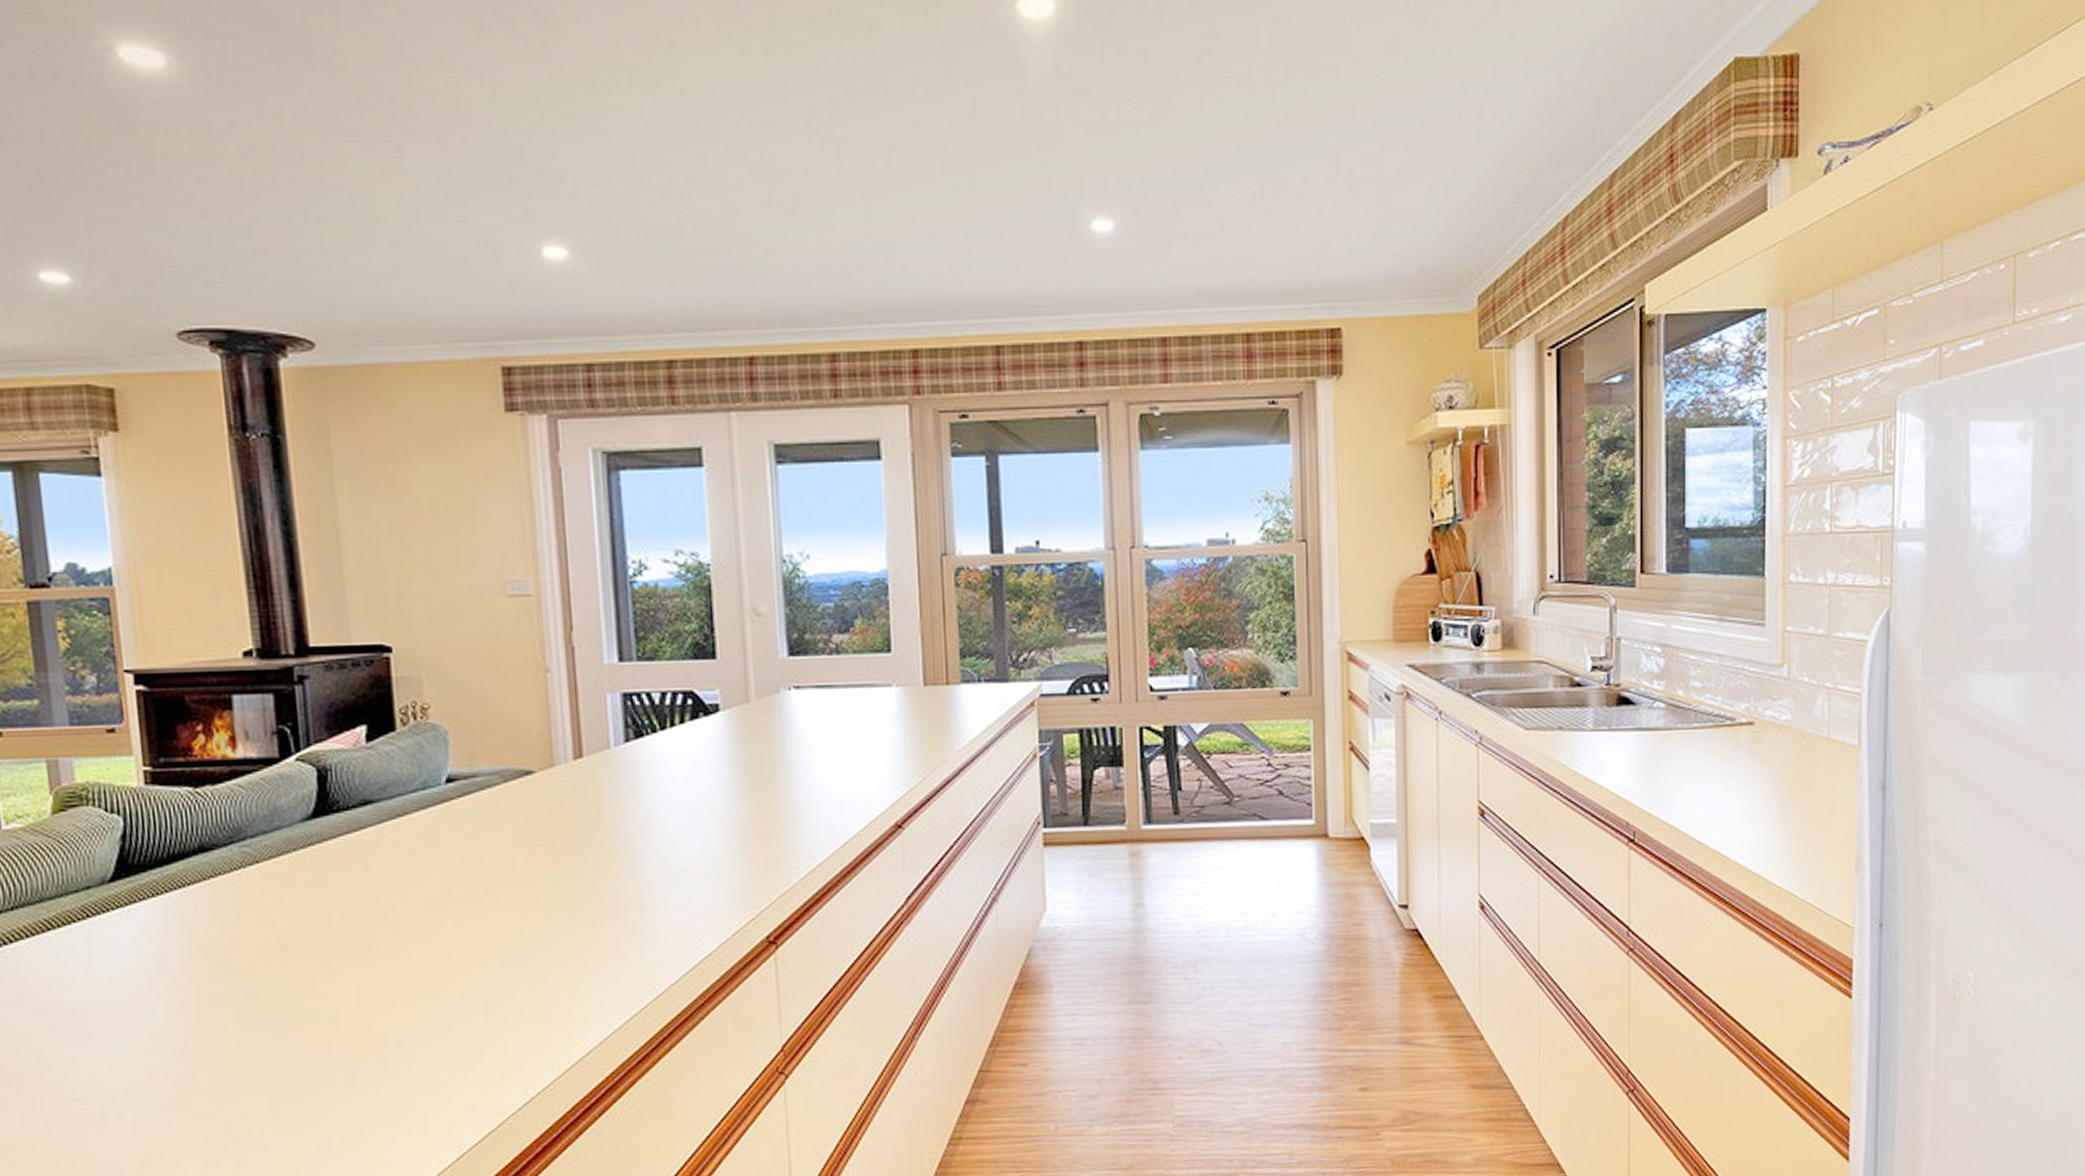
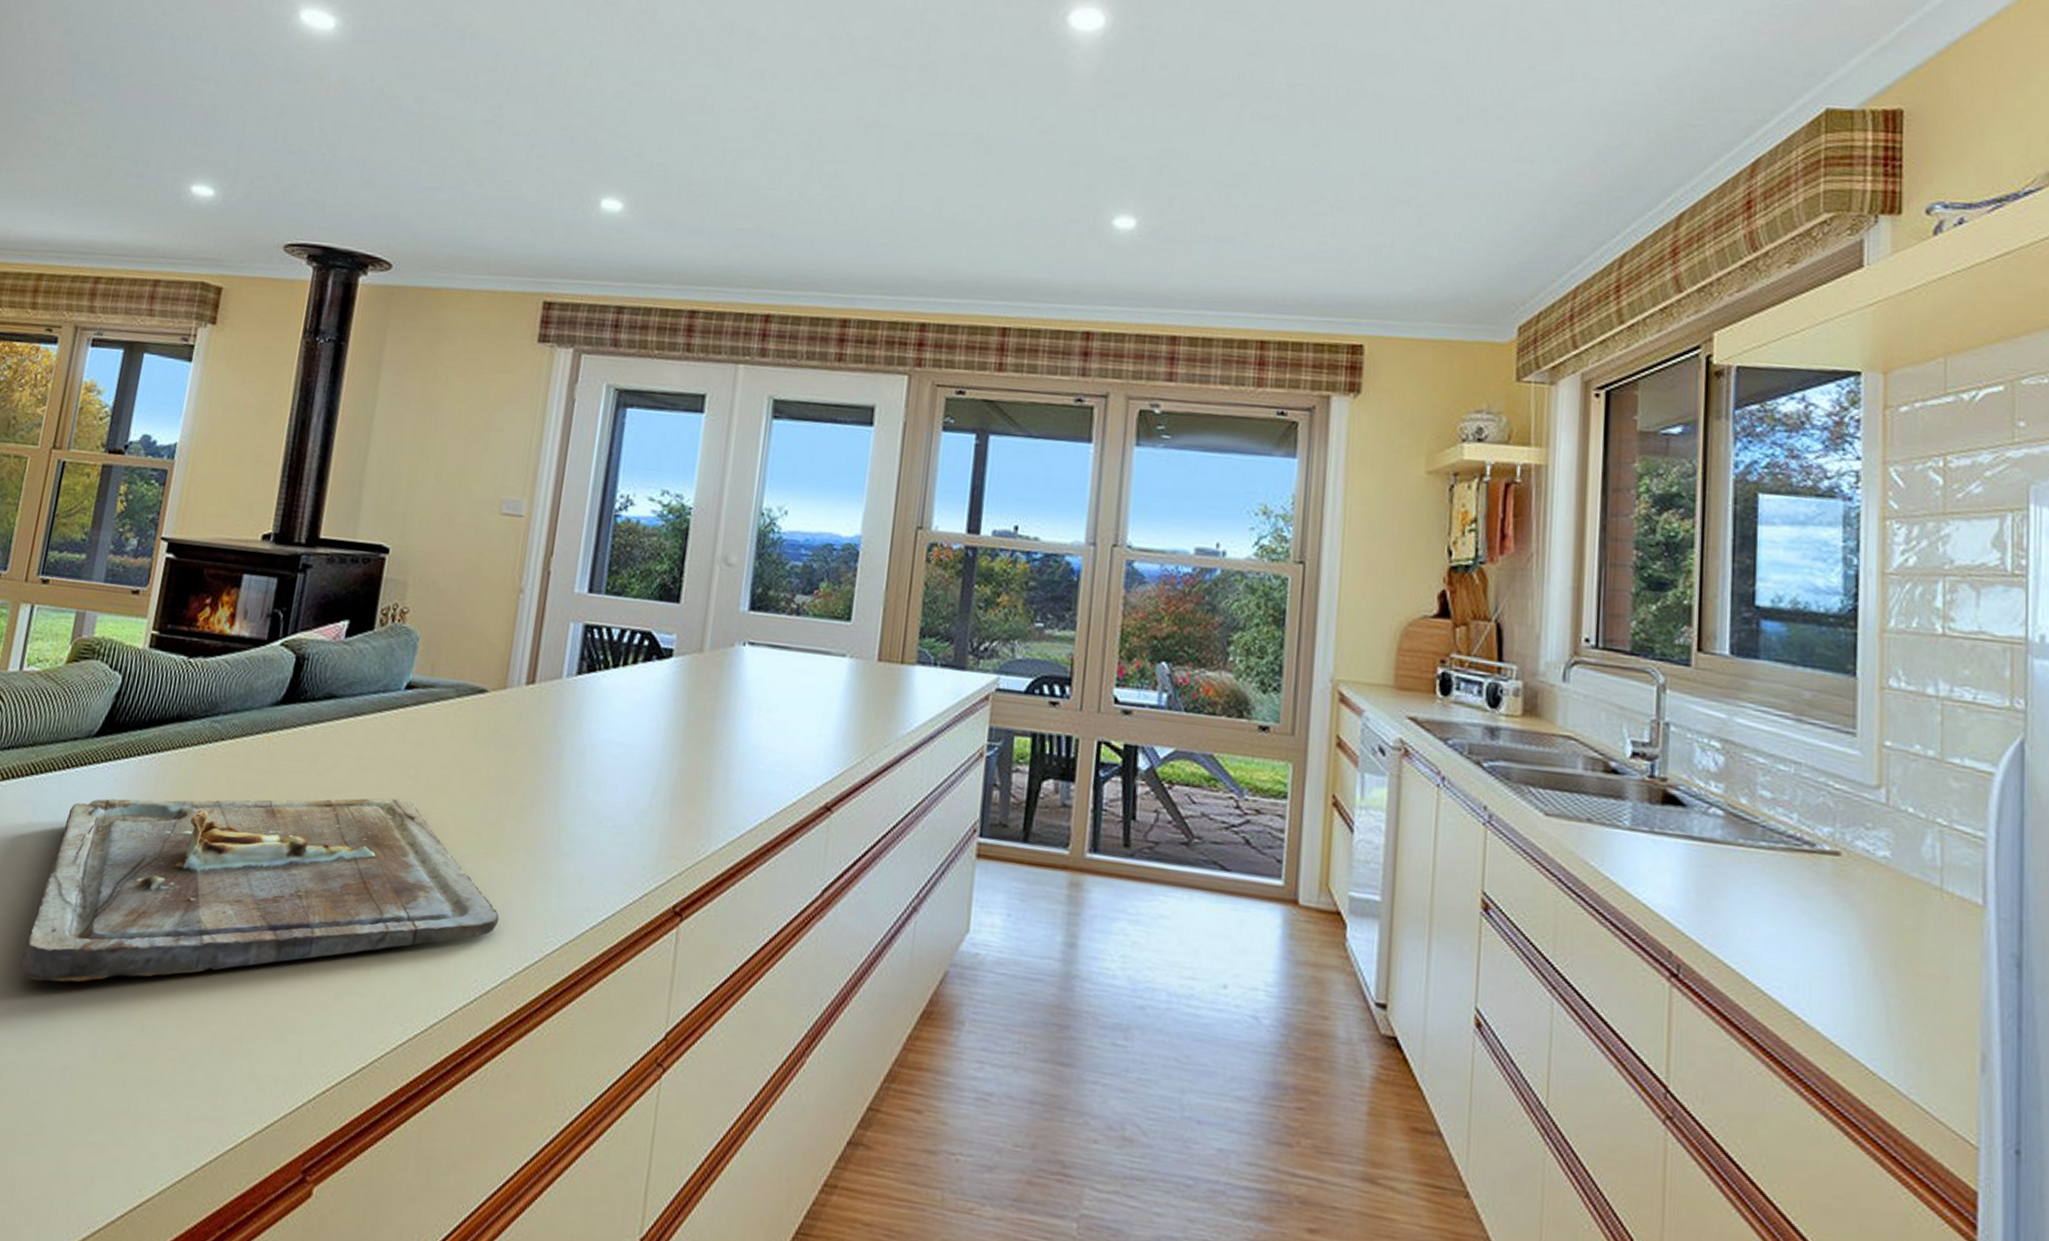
cutting board: none [96,888,597,1122] -> present [19,798,499,982]

